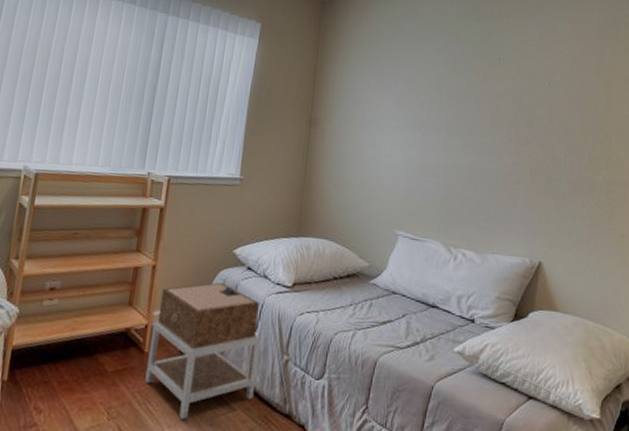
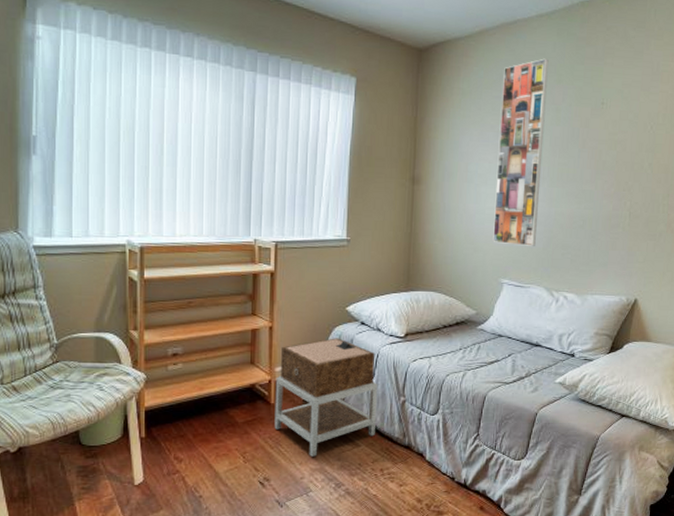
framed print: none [388,14,446,198] -> present [493,58,549,246]

